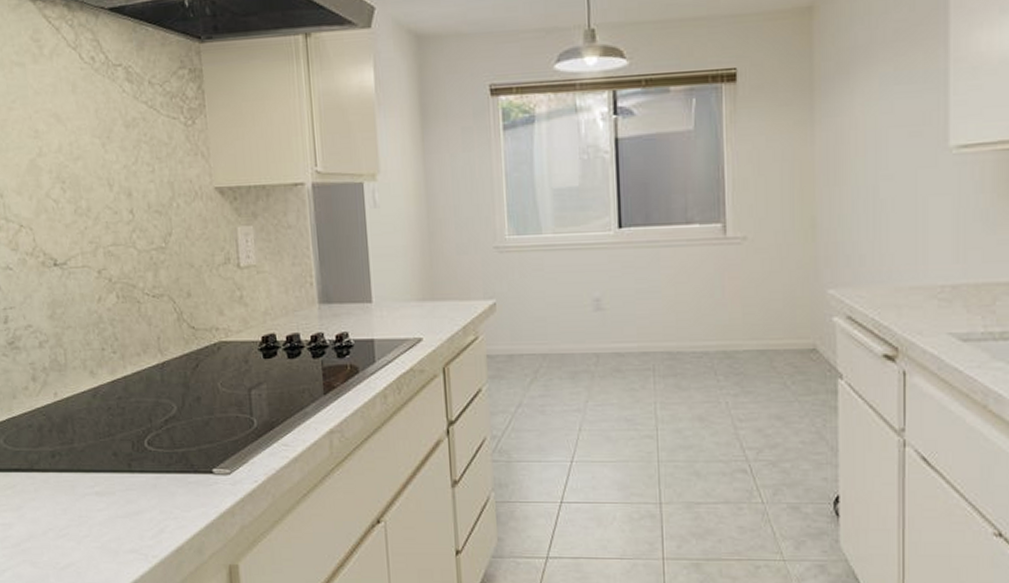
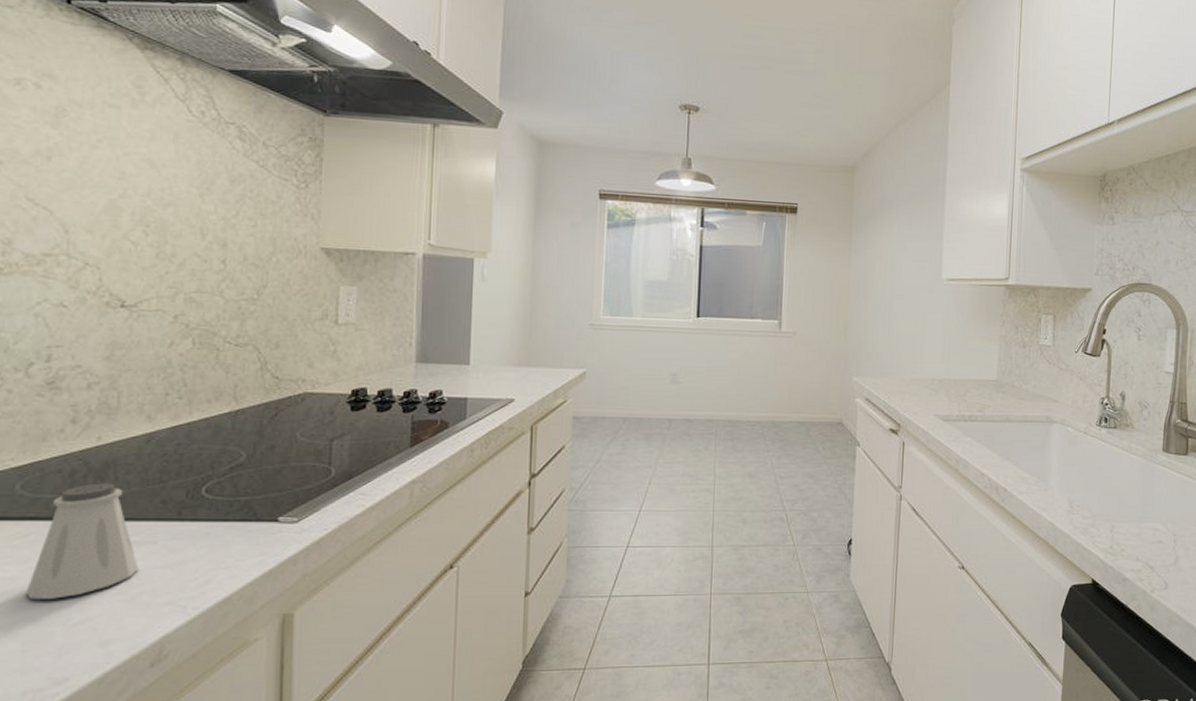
saltshaker: none [22,437,104,544] -> present [26,483,139,599]

